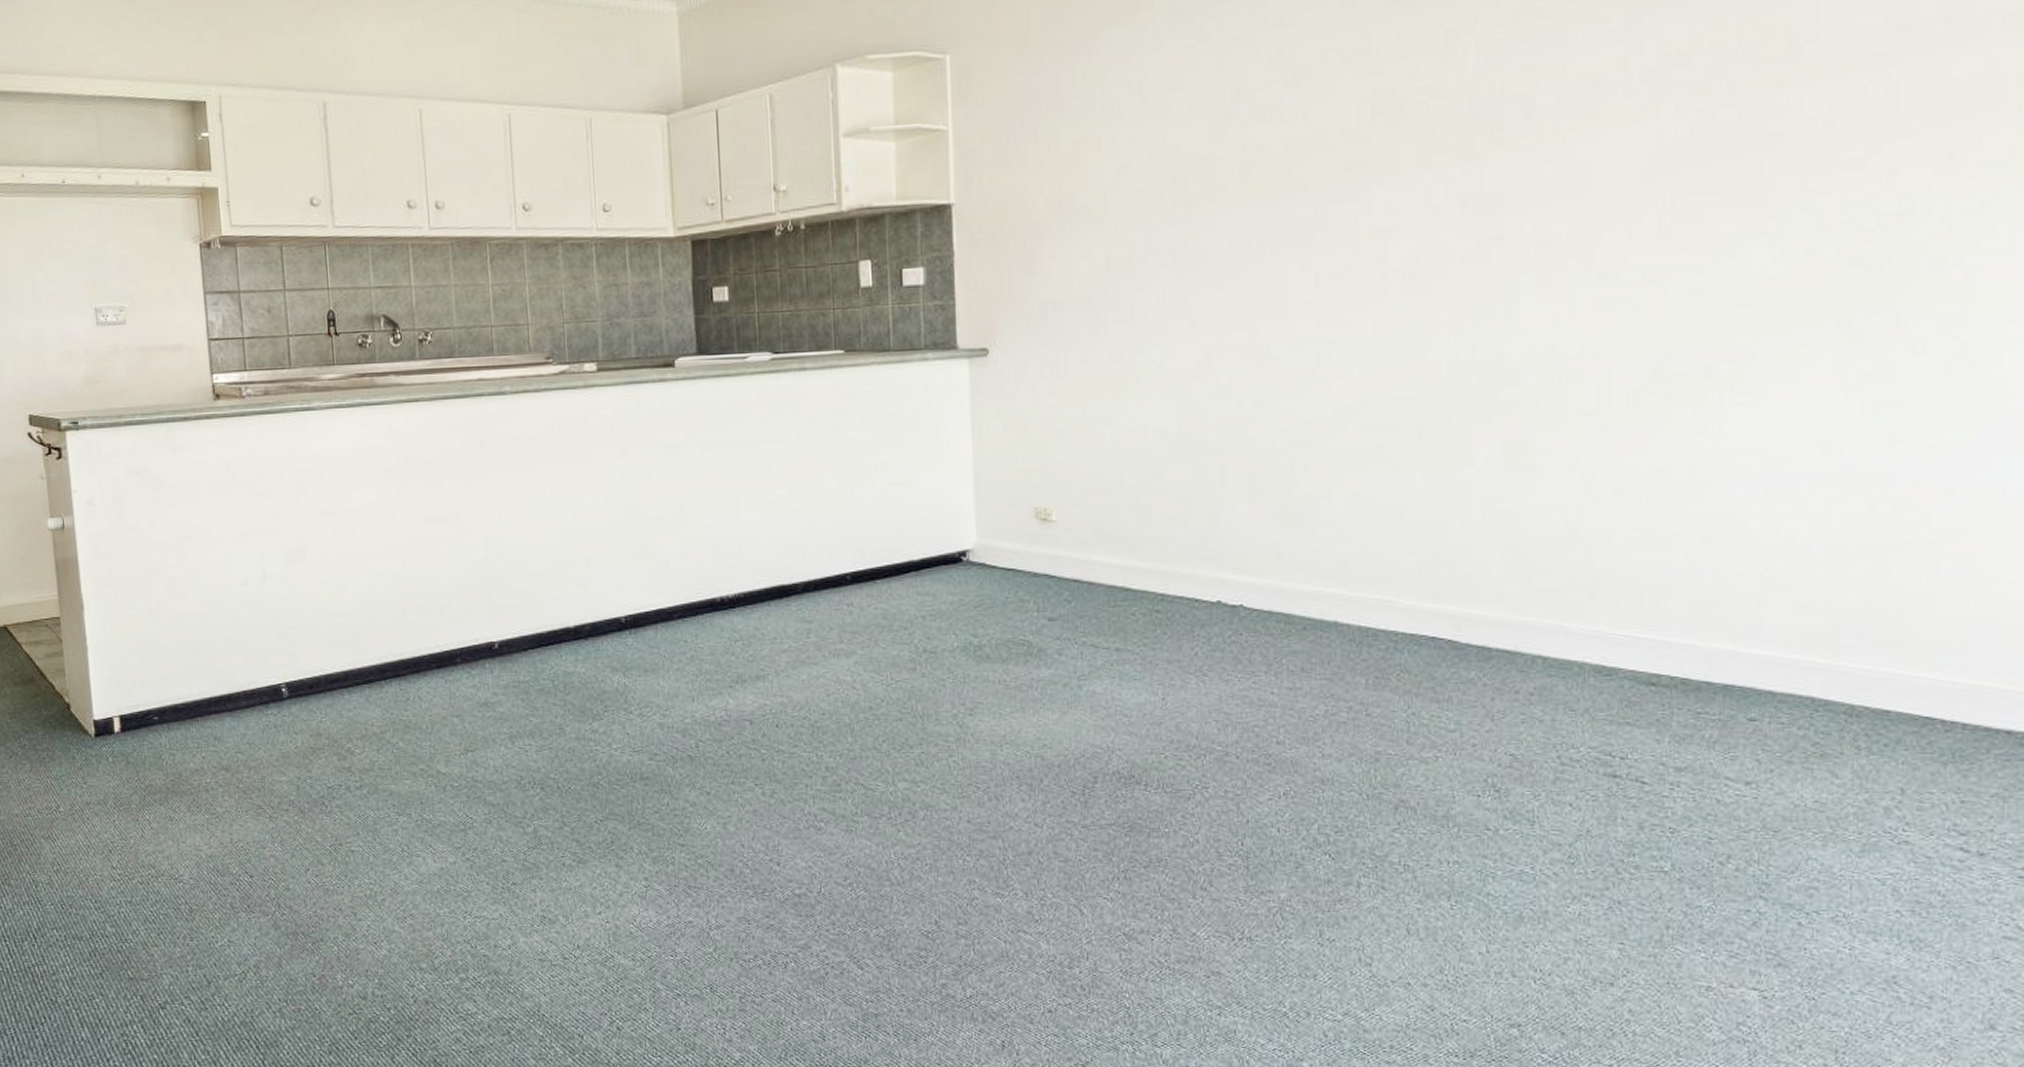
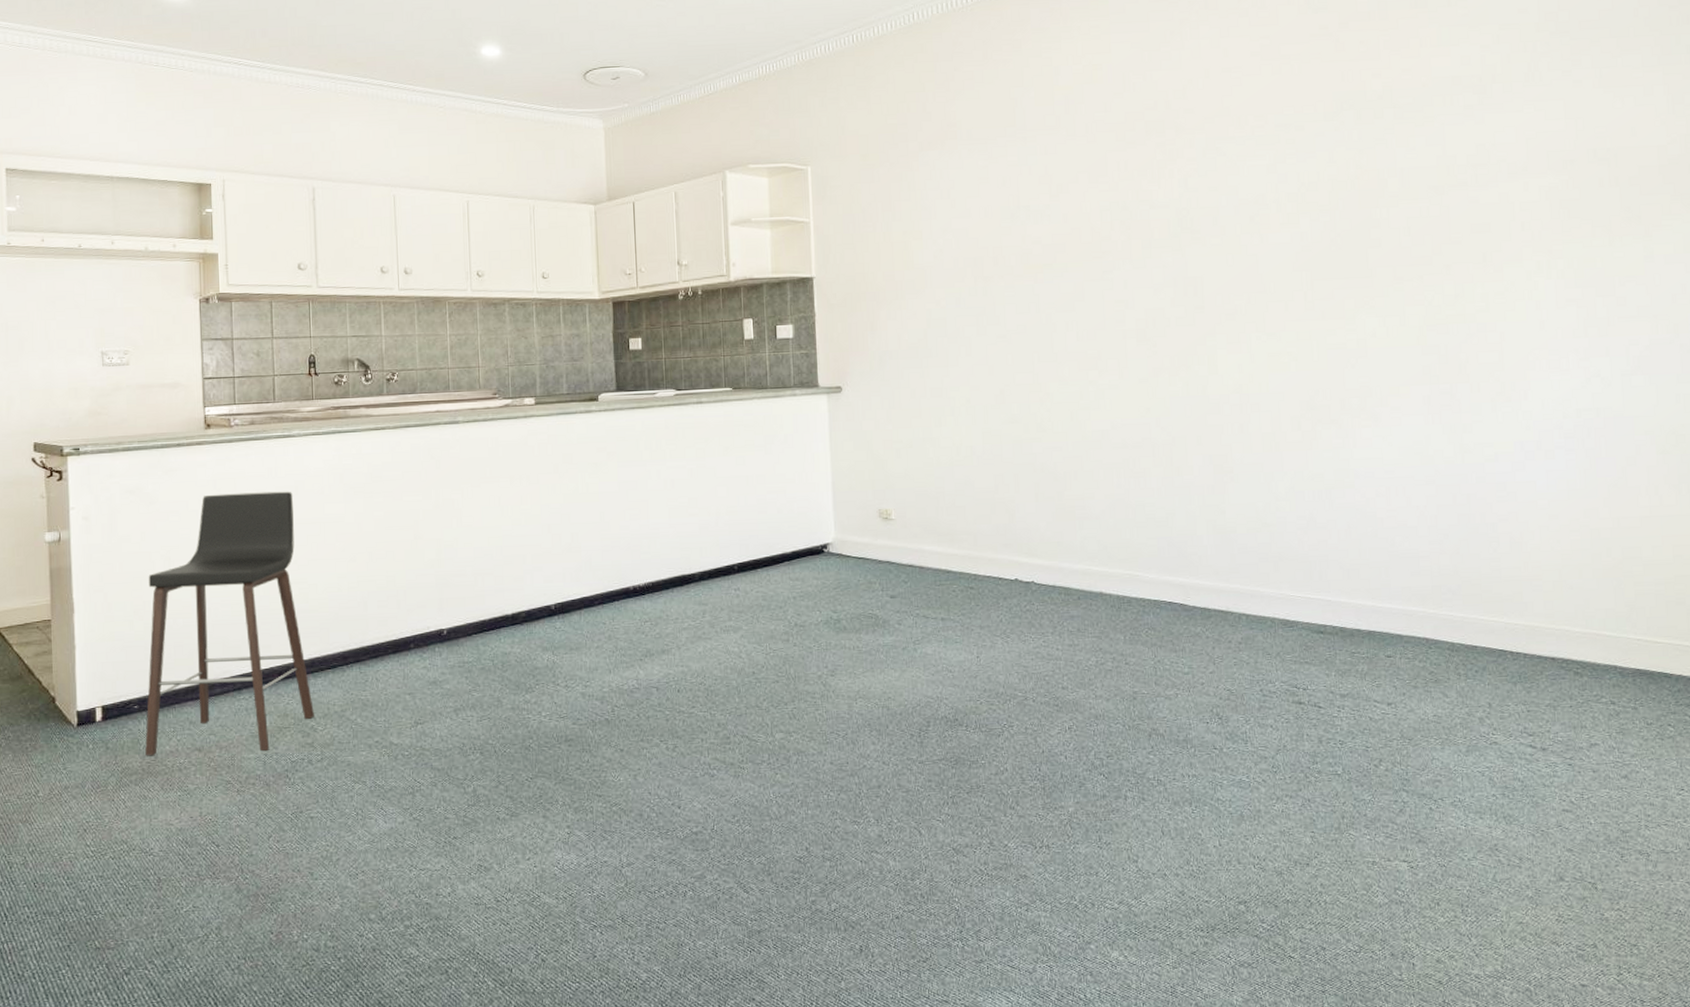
bar stool: none [160,474,352,774] -> present [144,491,315,757]

